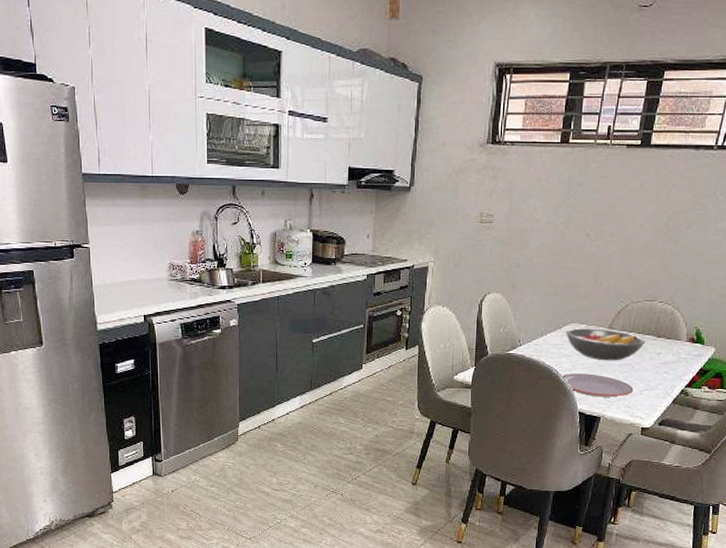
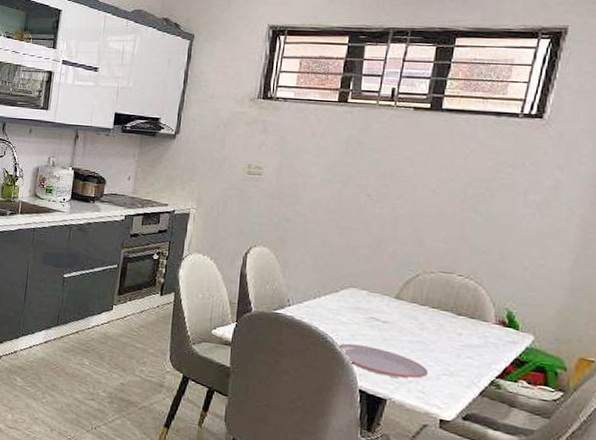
fruit bowl: present [566,328,645,361] -> none [343,293,442,336]

